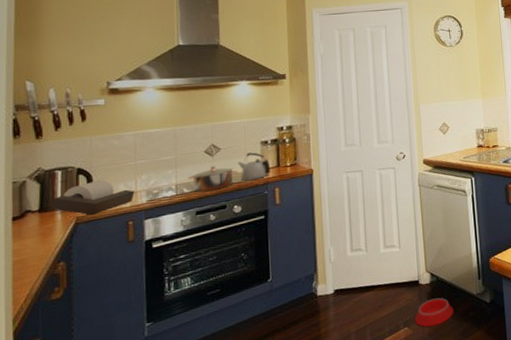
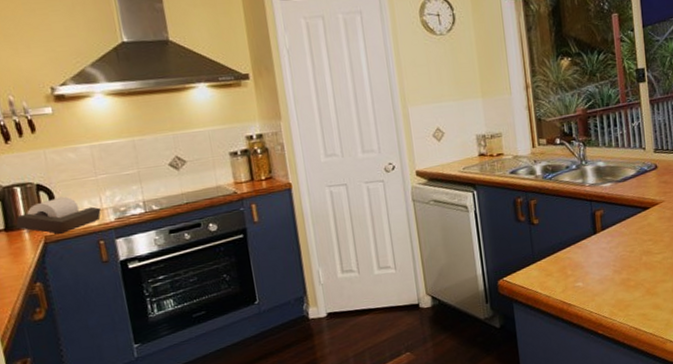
cooking pot: present [188,166,238,193] -> none [155,180,209,210]
kettle: present [238,152,271,181] -> none [207,164,245,197]
pet bowl: present [414,297,454,328] -> none [416,322,460,353]

